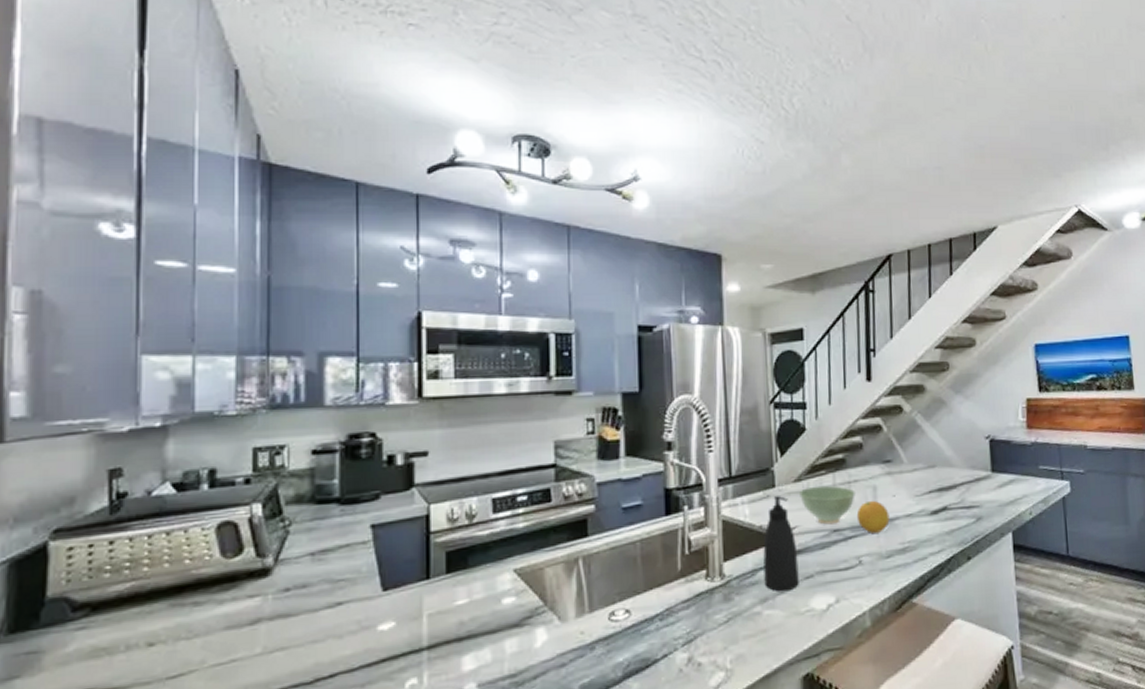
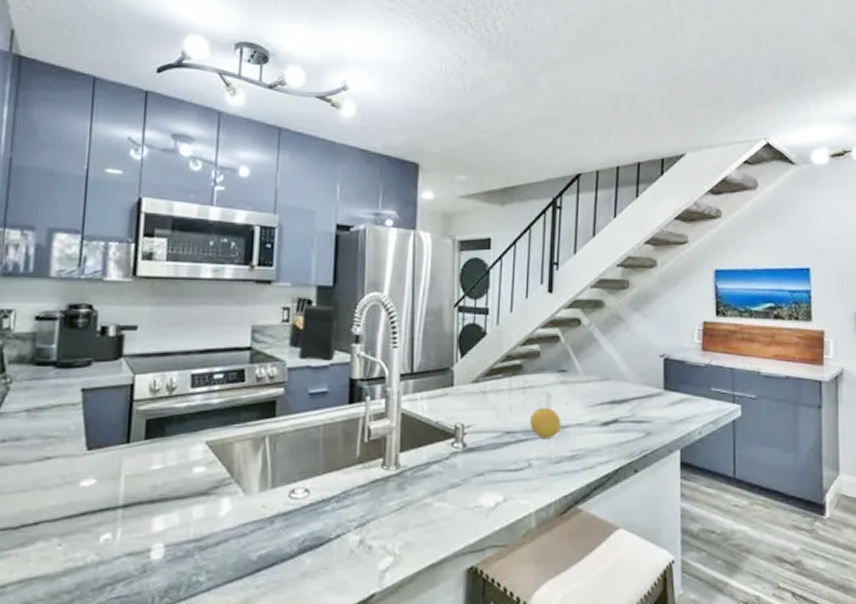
coffee maker: none [607,413,647,473] -> present [298,305,337,360]
soap dispenser: present [763,496,799,591] -> none [437,395,471,485]
bowl: present [799,486,855,525] -> none [476,389,530,426]

